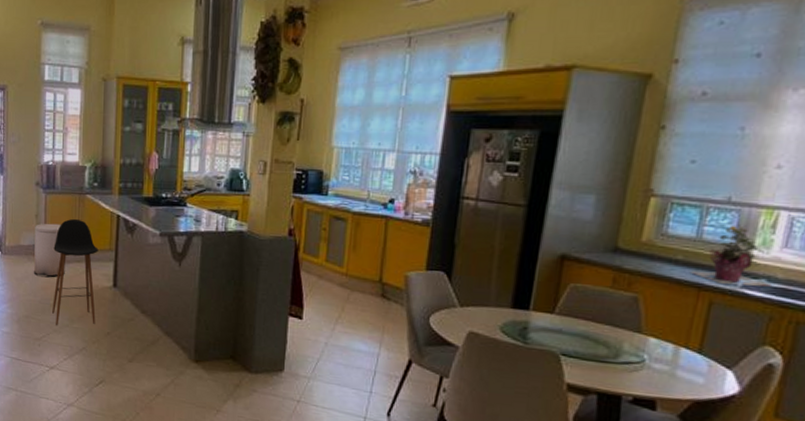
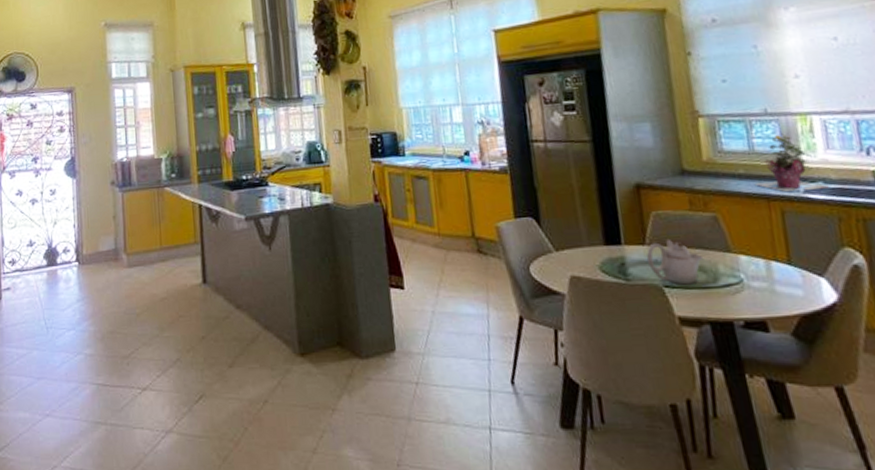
pedal bin: present [34,223,65,278] -> none [113,222,150,284]
bar stool: present [52,218,98,326] -> none [135,214,188,338]
teapot: none [551,311,611,358] -> present [647,238,704,287]

